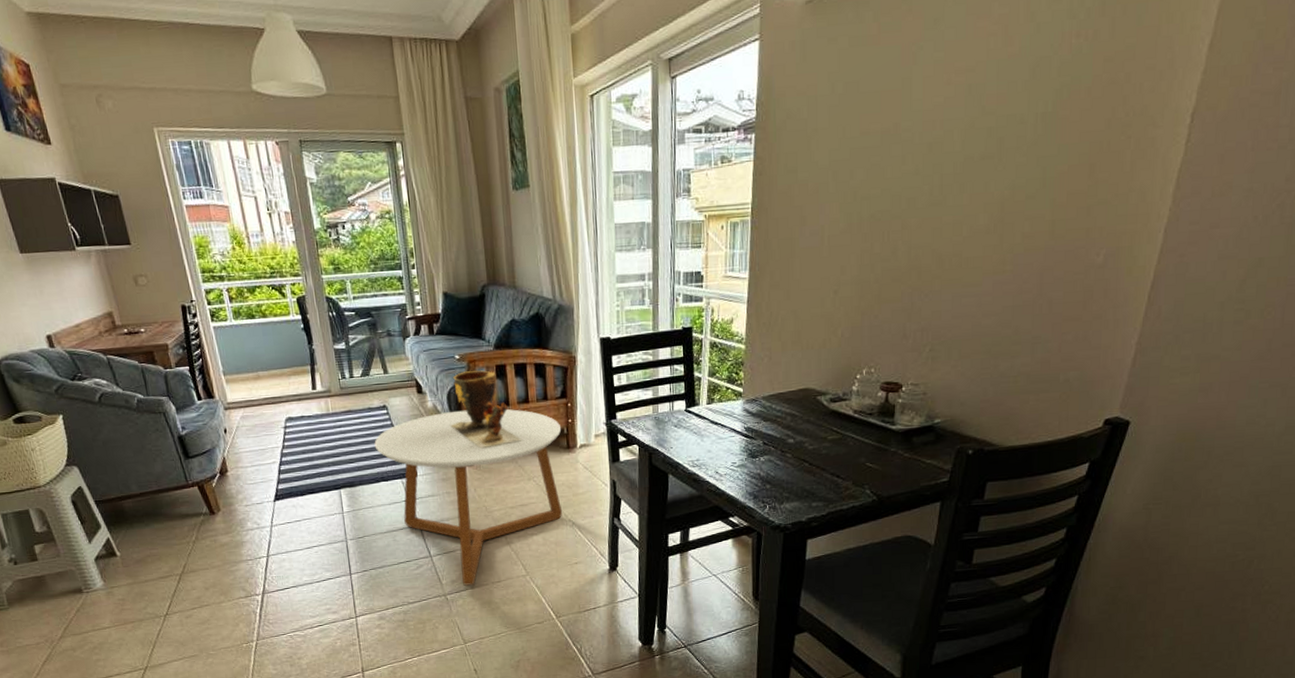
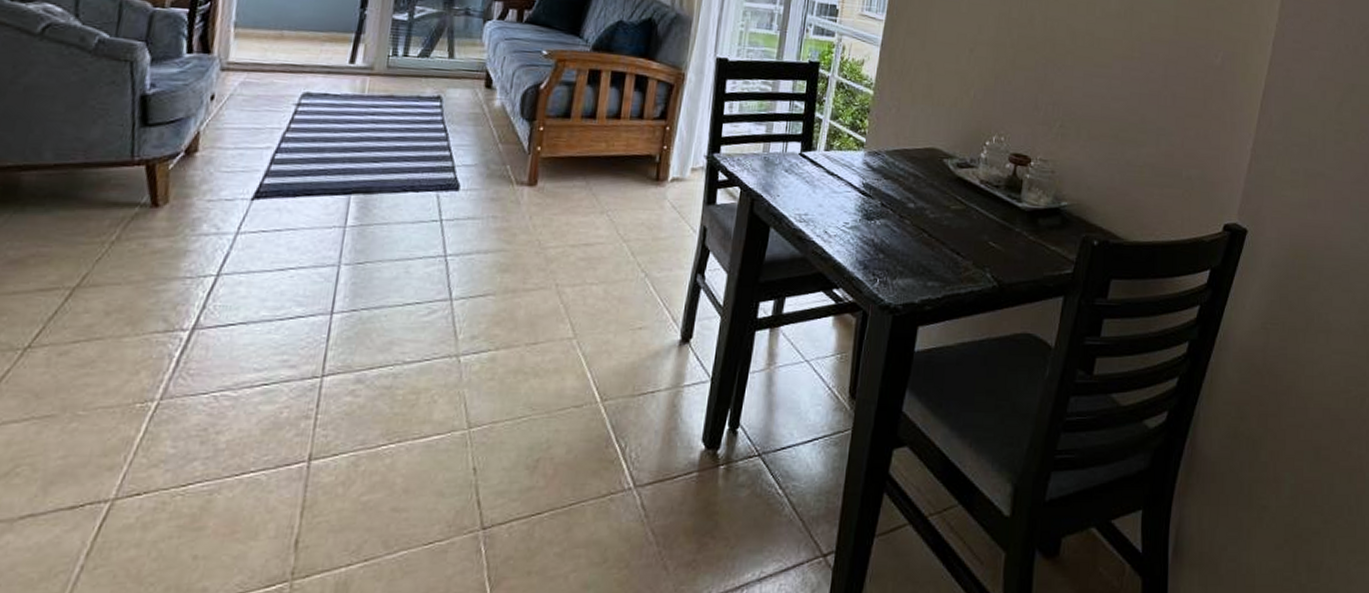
coffee table: present [374,409,563,586] -> none [412,115,654,345]
clay pot: present [450,370,522,448] -> none [517,70,603,166]

